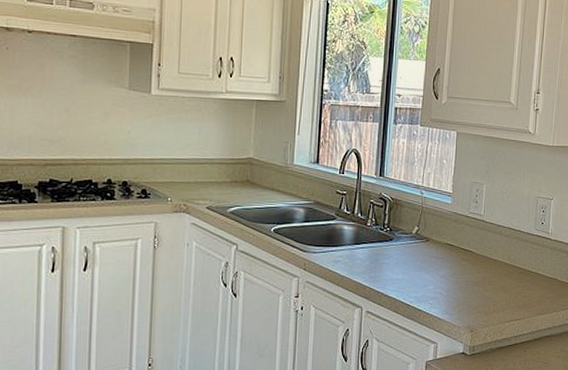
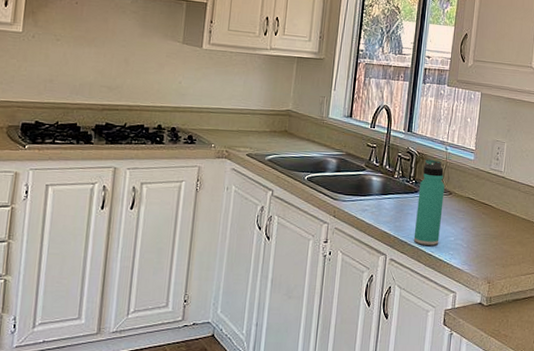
thermos bottle: none [390,204,421,295] -> present [413,159,445,246]

